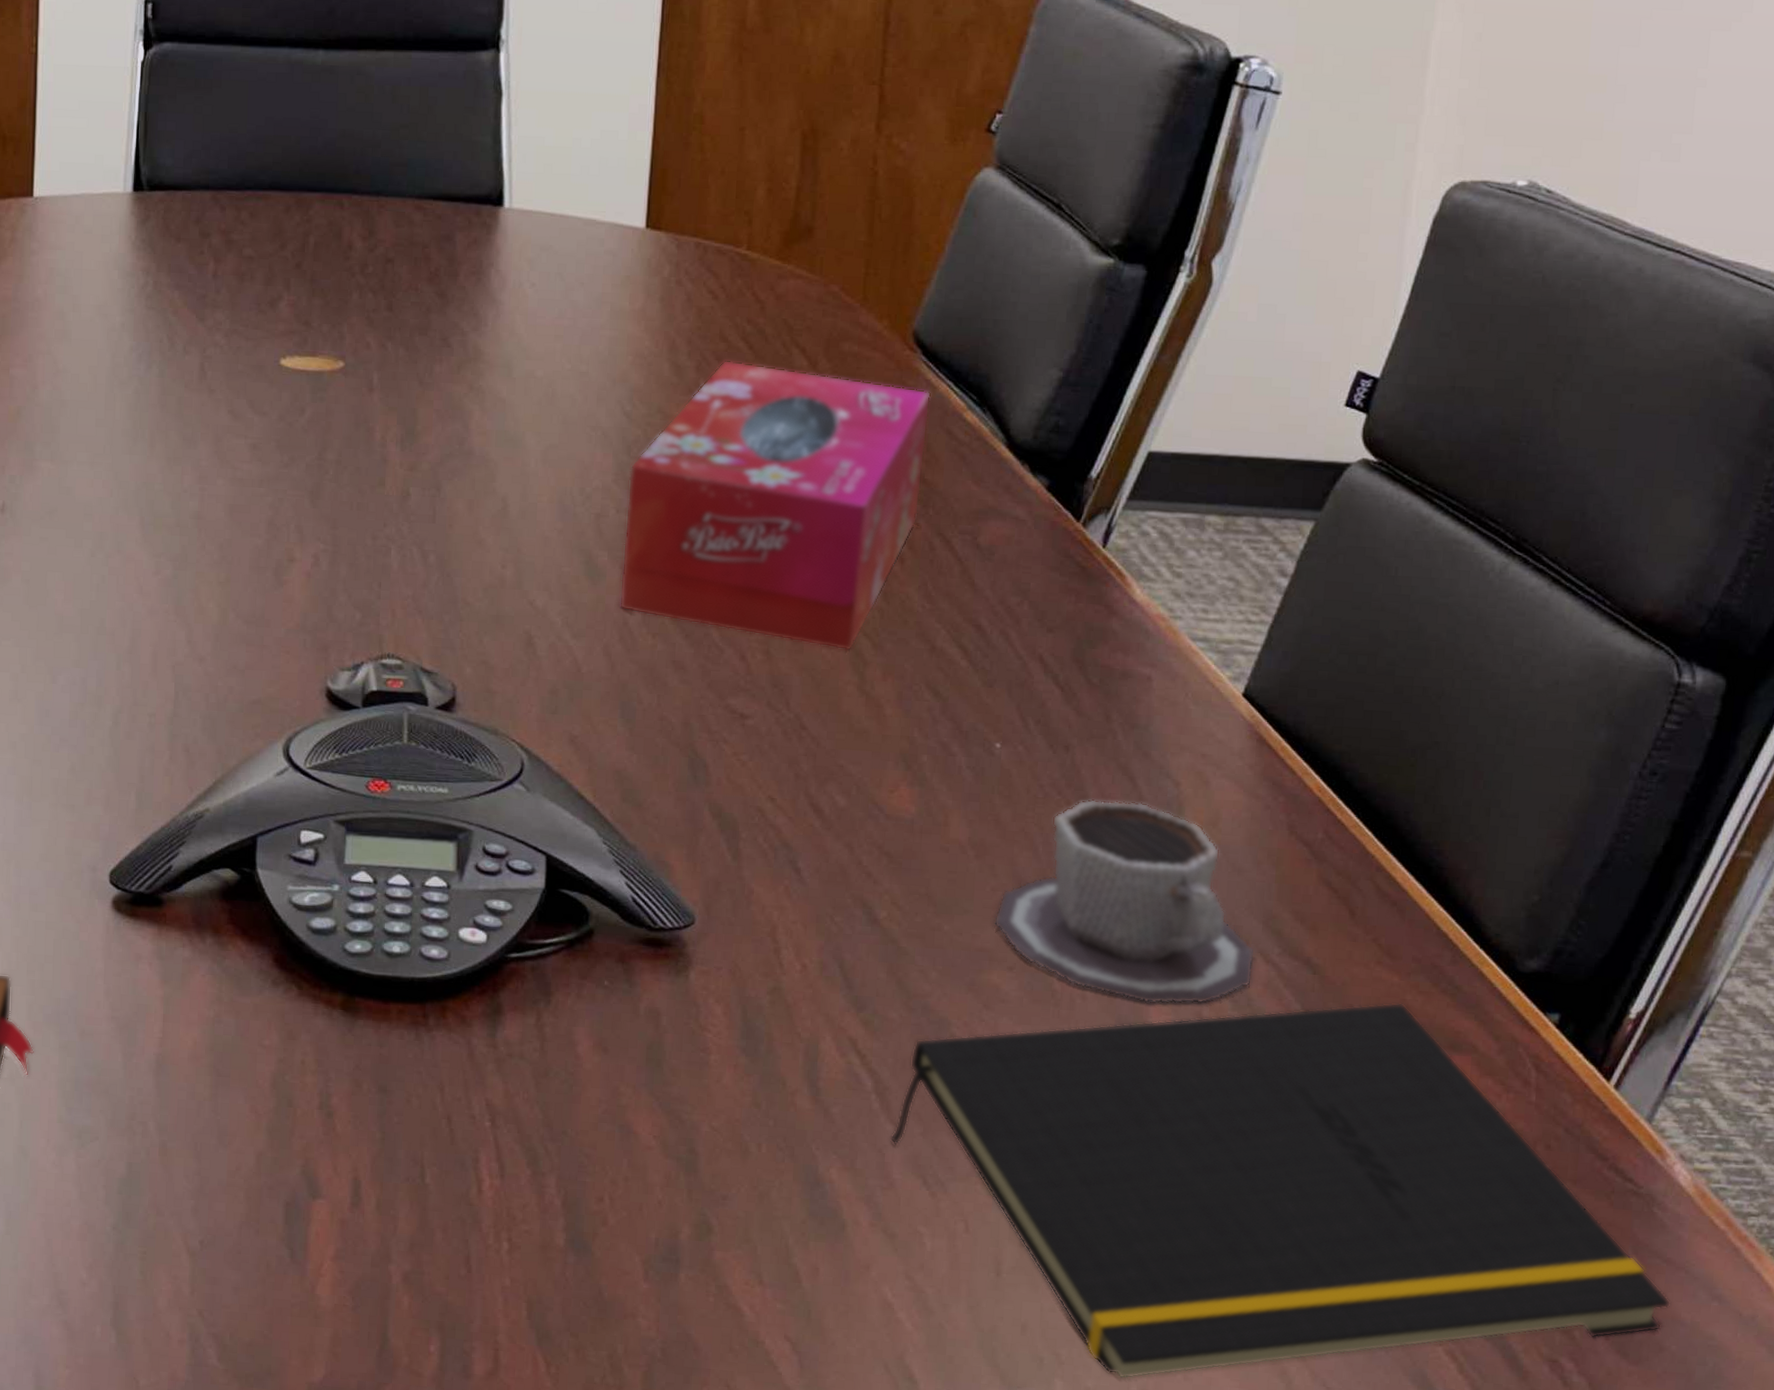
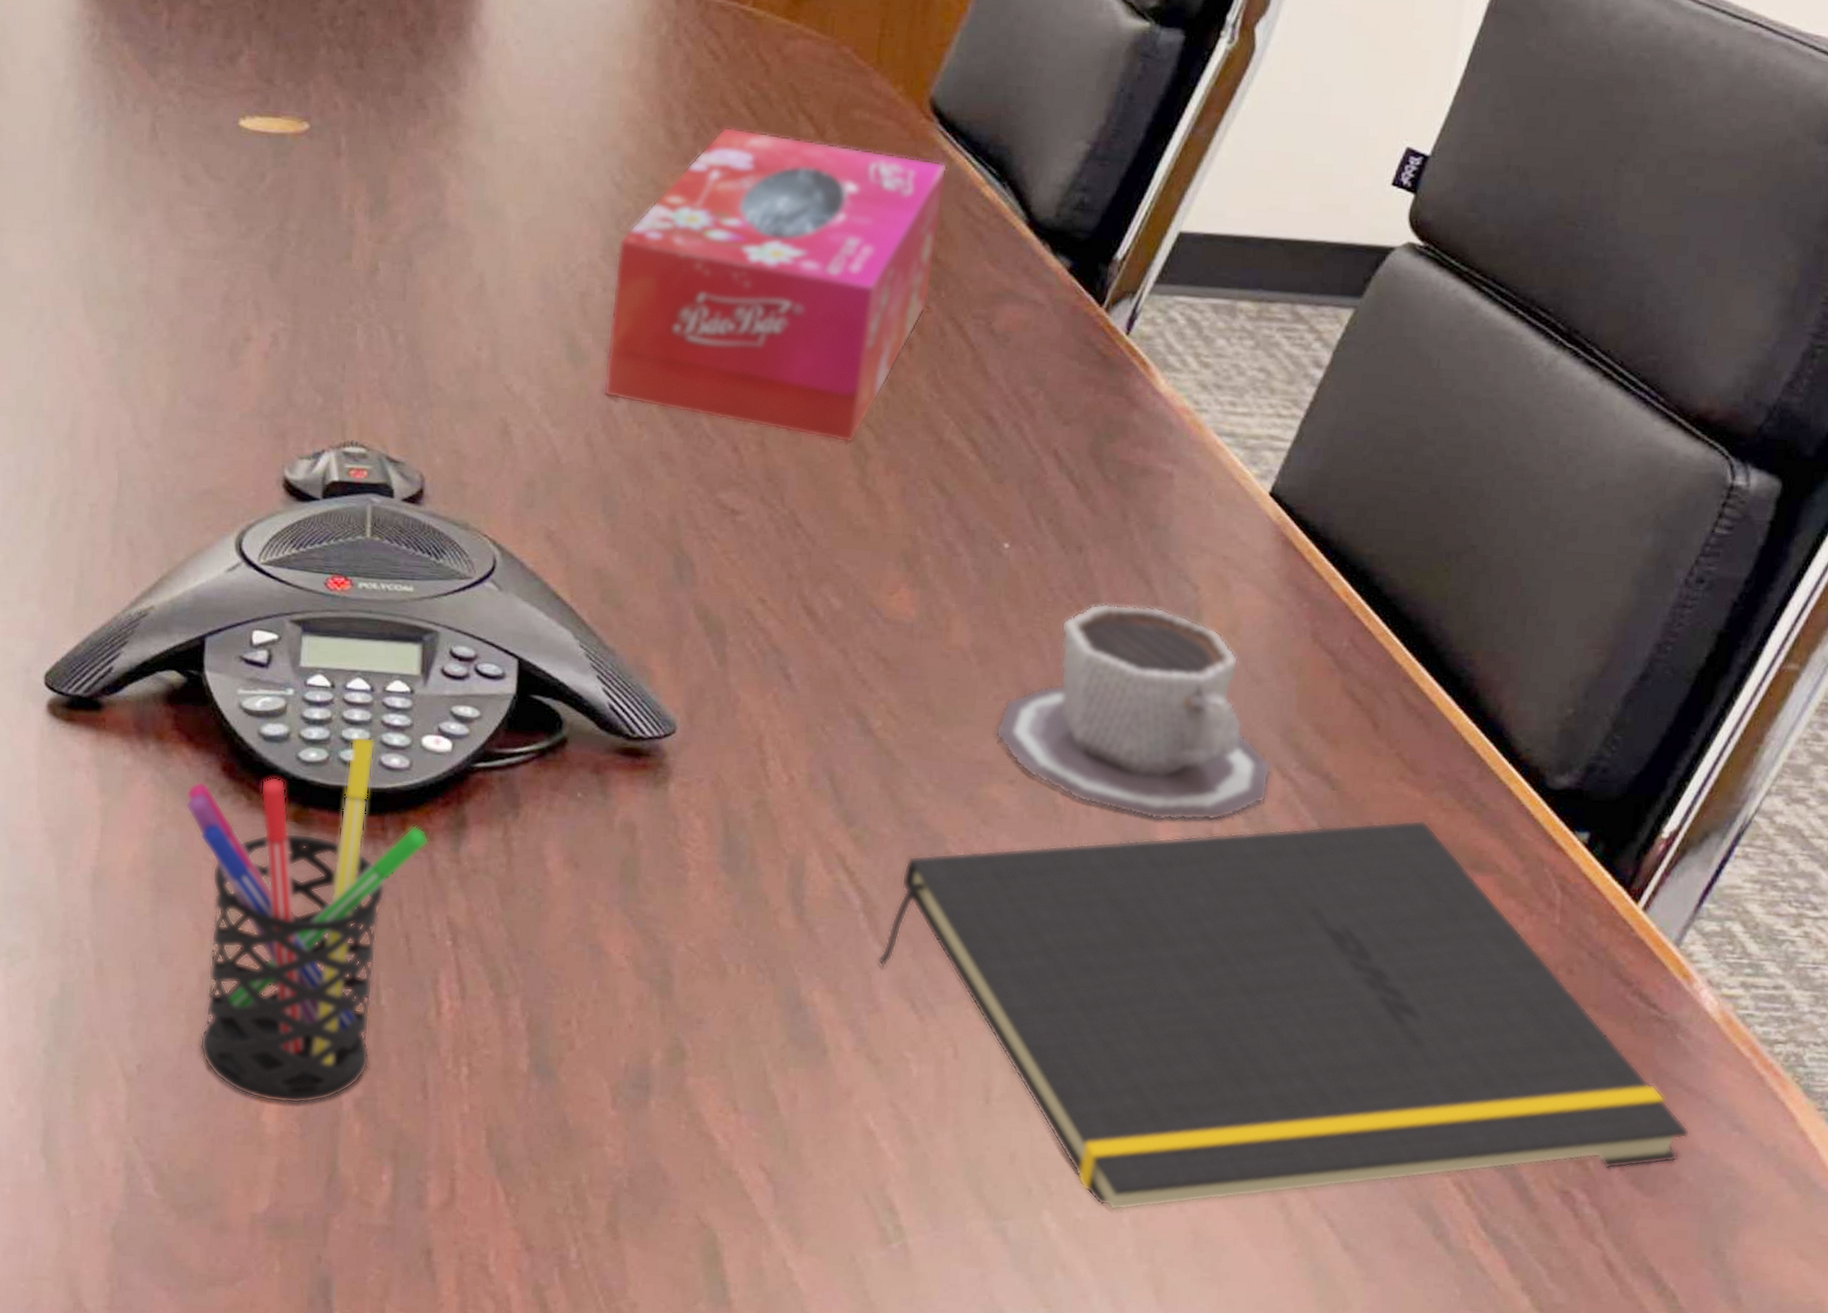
pen holder: none [241,929,467,1278] -> present [185,736,429,1104]

